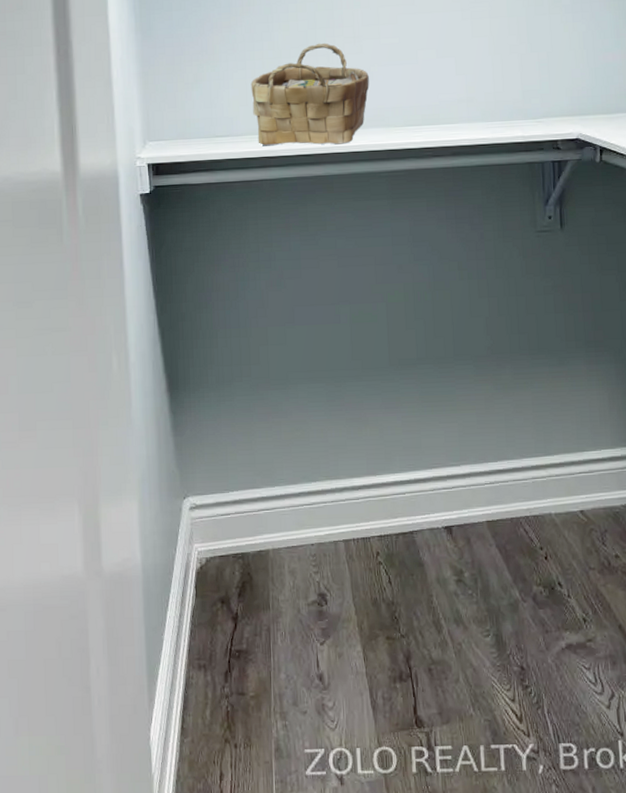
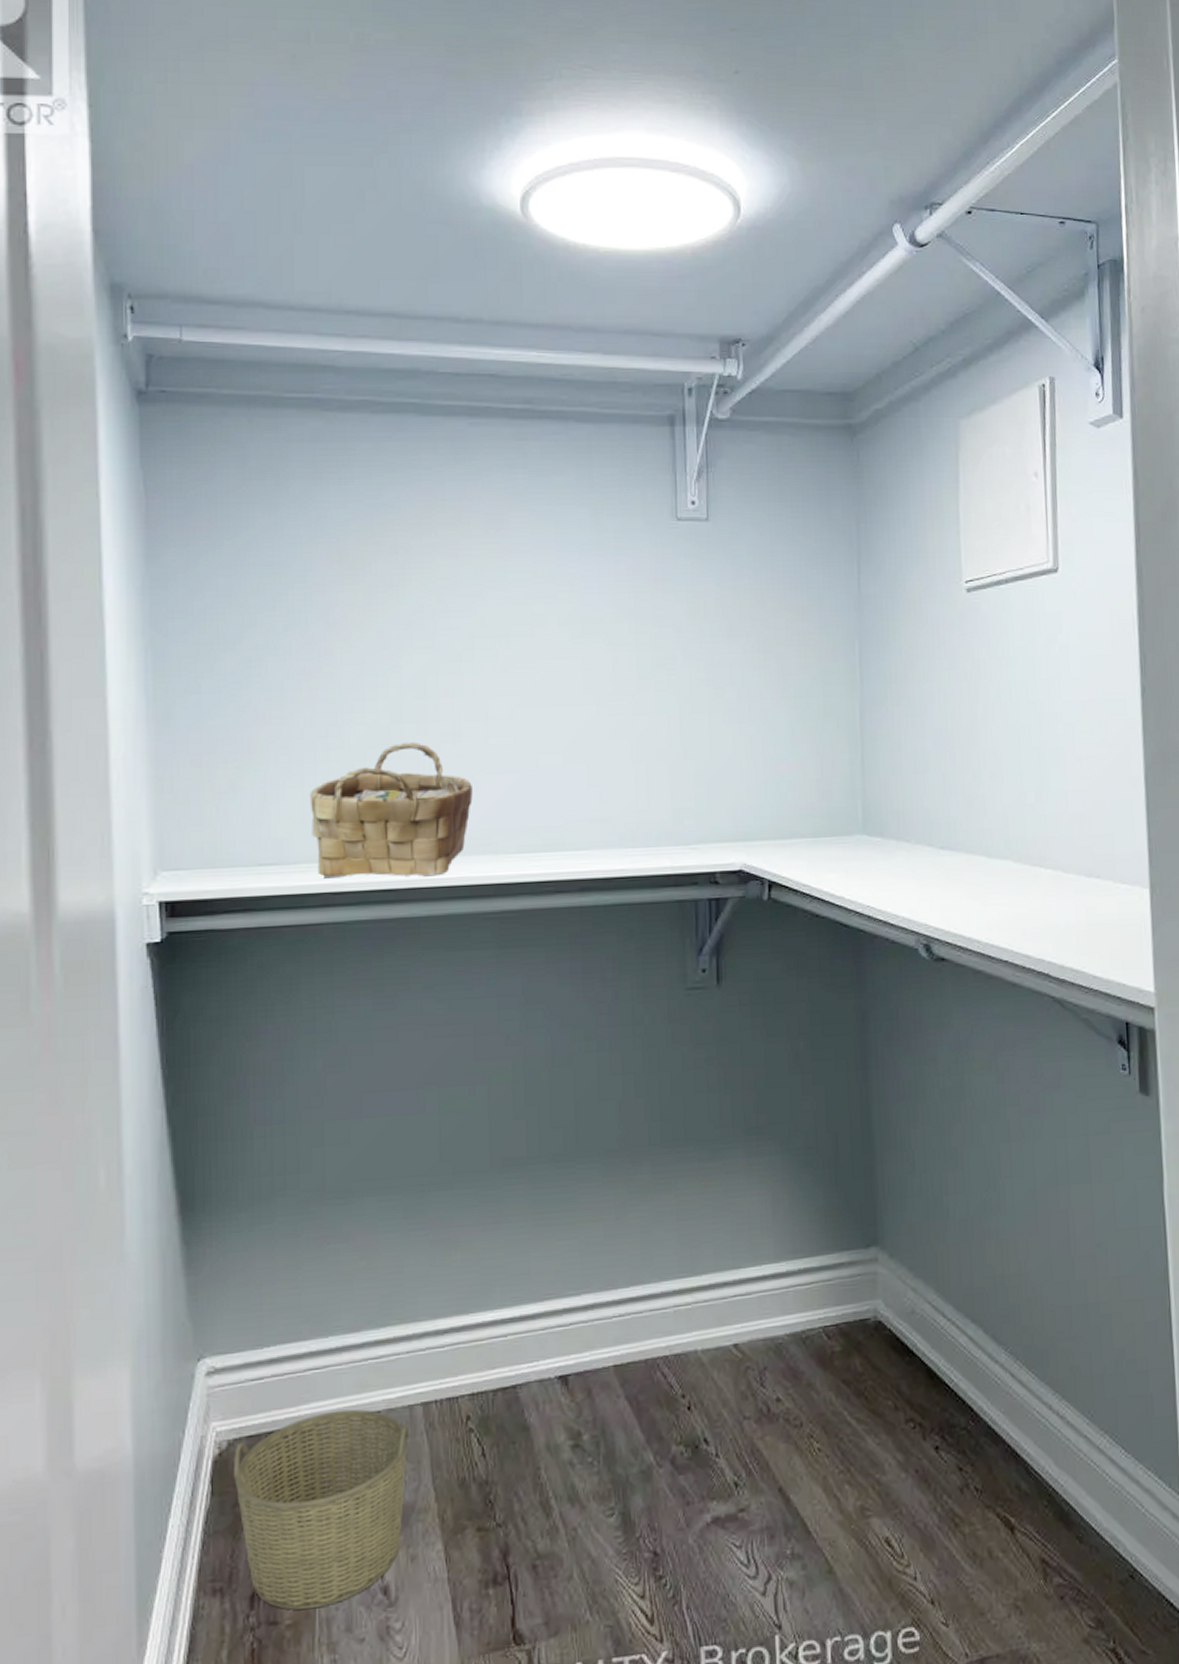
basket: none [210,541,334,686] -> present [233,1409,409,1611]

